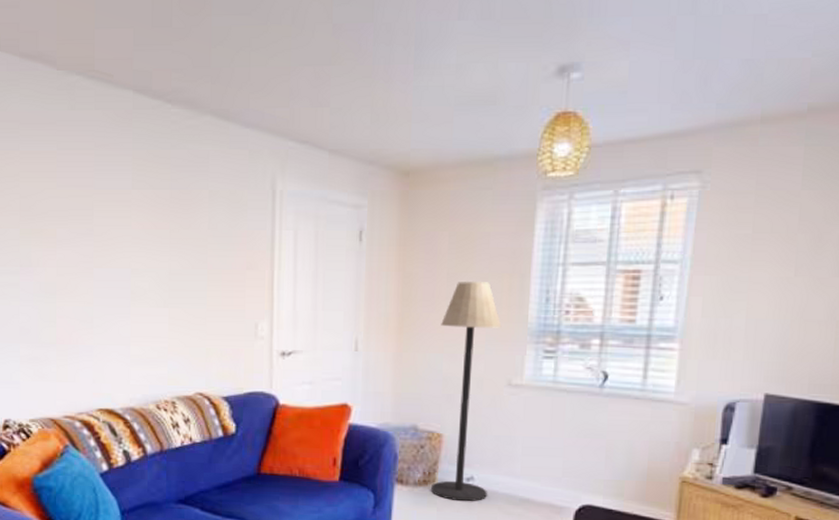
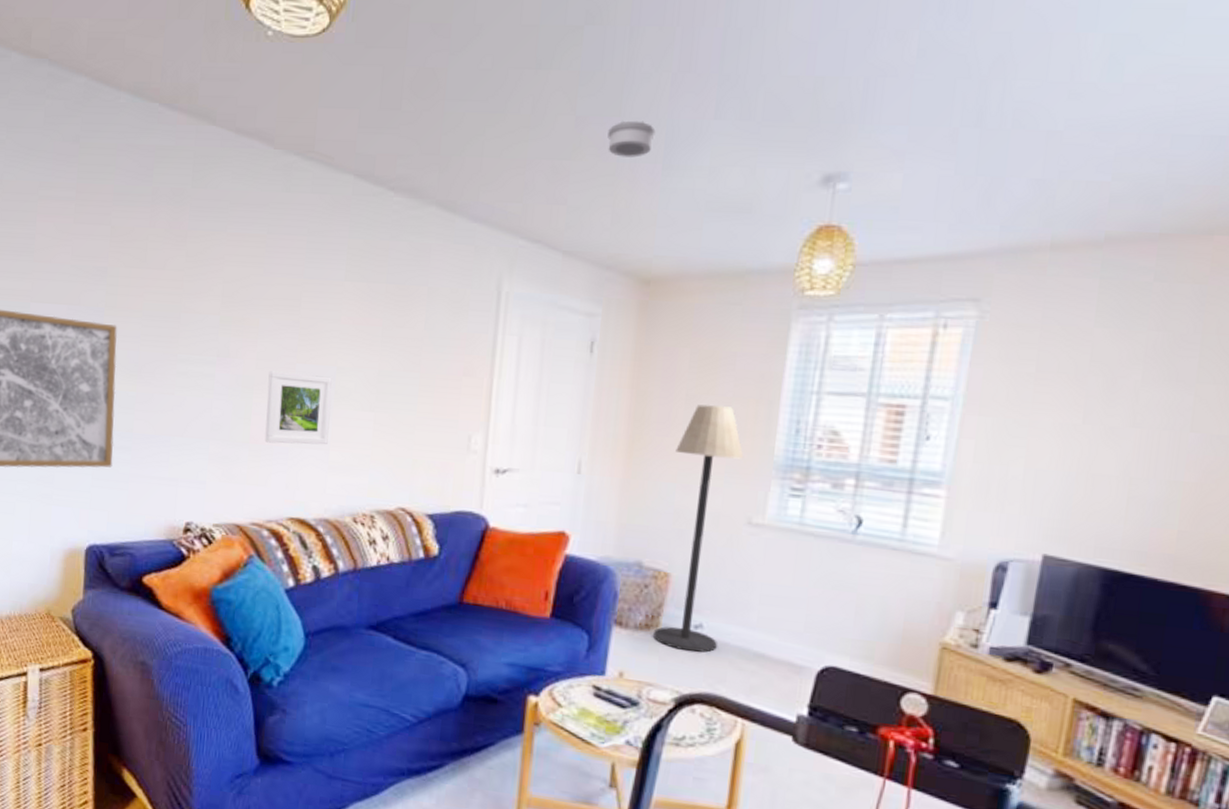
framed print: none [69,276,128,343] -> present [264,370,332,445]
smoke detector: none [363,25,406,60] -> present [607,120,656,158]

